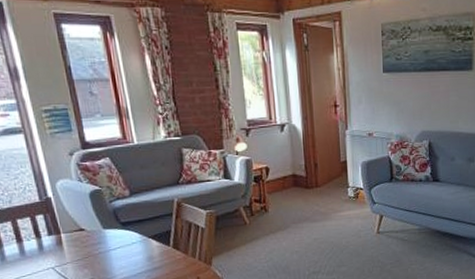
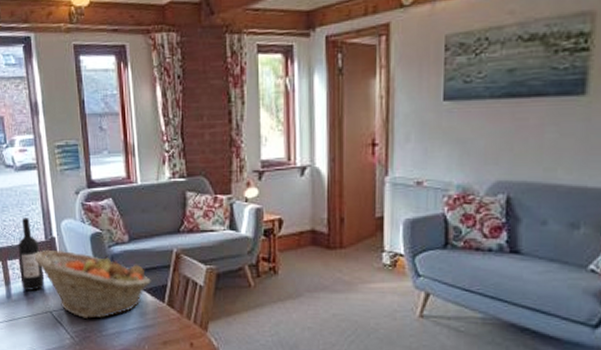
wine bottle: none [8,180,43,251] -> present [18,218,44,291]
fruit basket: none [28,209,156,270] -> present [34,249,151,320]

